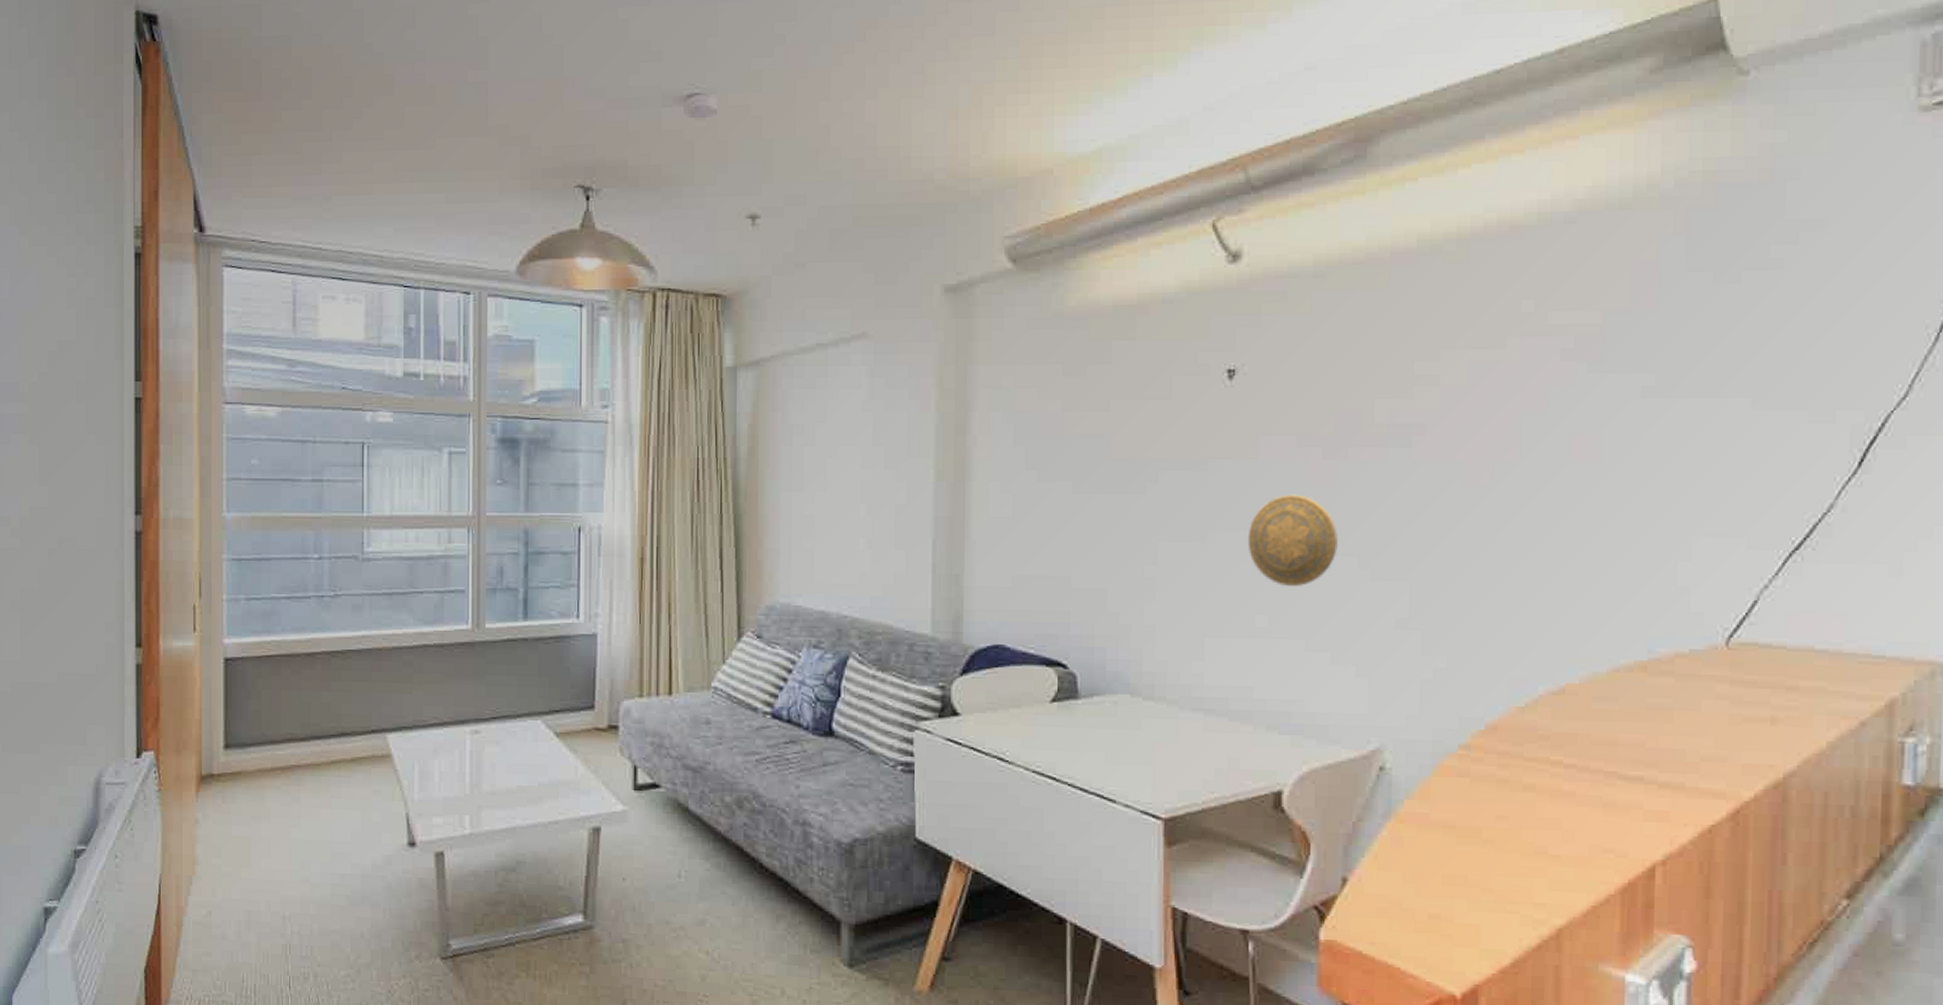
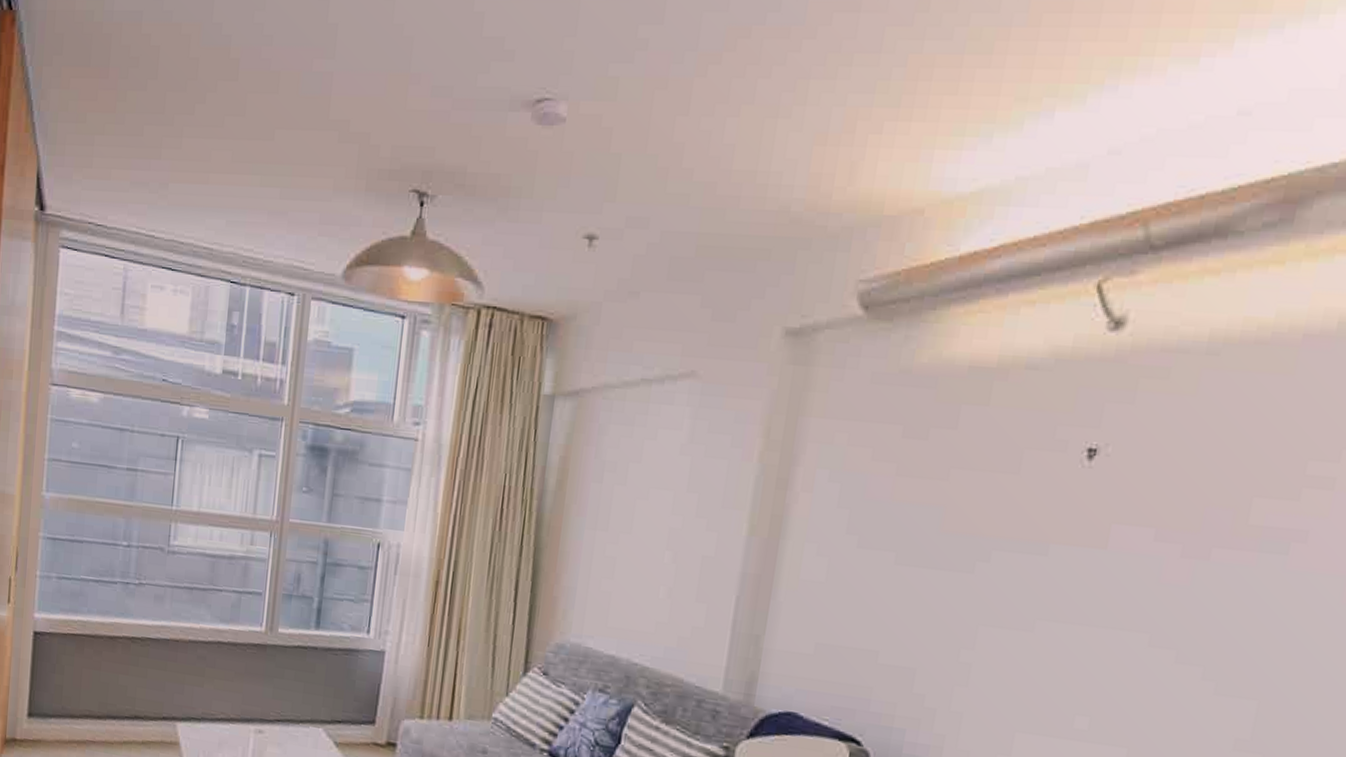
decorative plate: present [1247,494,1338,586] -> none [1079,591,1185,691]

